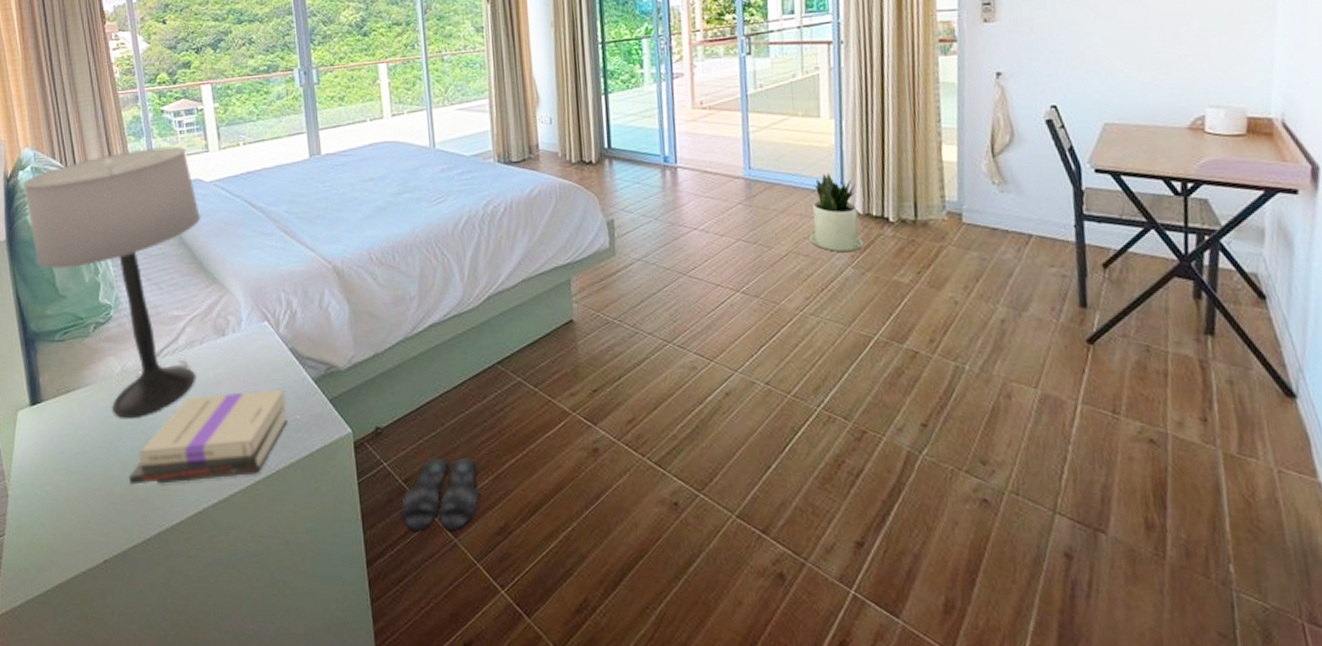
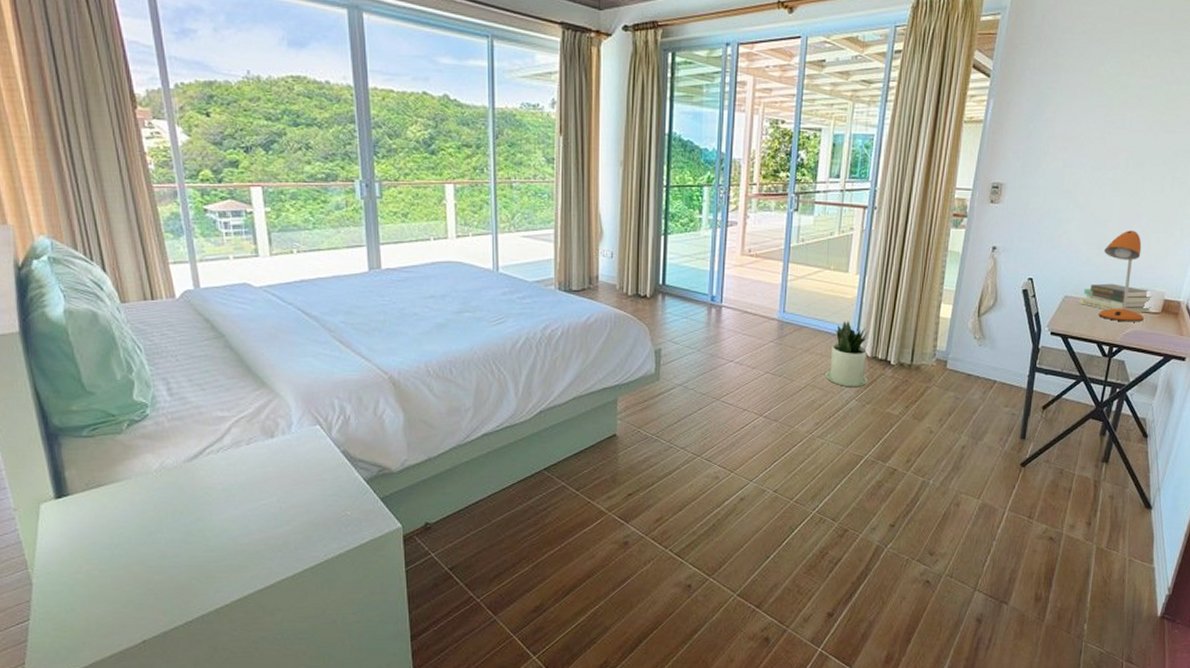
table lamp: present [22,146,201,418] -> none [38,247,250,512]
books: present [128,389,288,485] -> none [168,487,338,573]
slippers: present [400,457,480,532] -> none [445,549,520,611]
books: none [1125,103,1231,138] -> present [1078,283,1154,313]
desk lamp: none [1147,36,1223,150] -> present [1099,230,1144,322]

